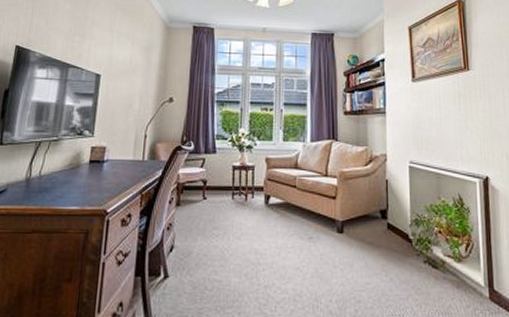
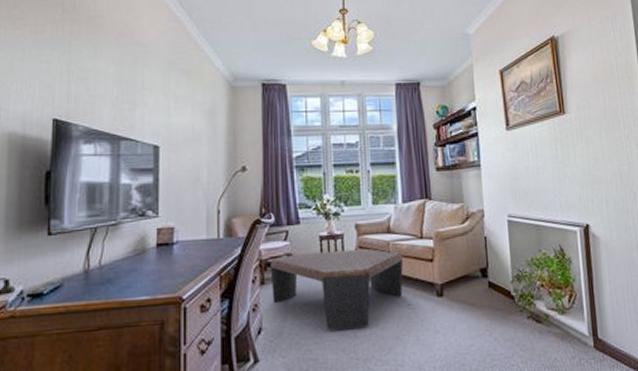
coffee table: none [185,180,308,255] -> present [270,248,404,330]

